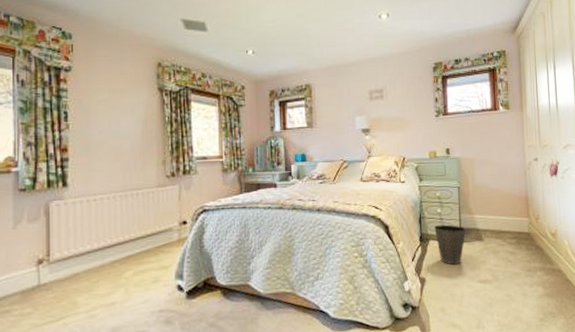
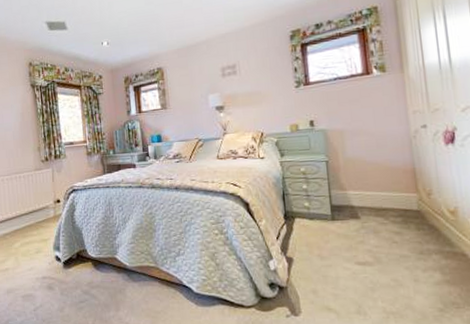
waste basket: present [434,224,467,265] -> none [300,201,339,245]

